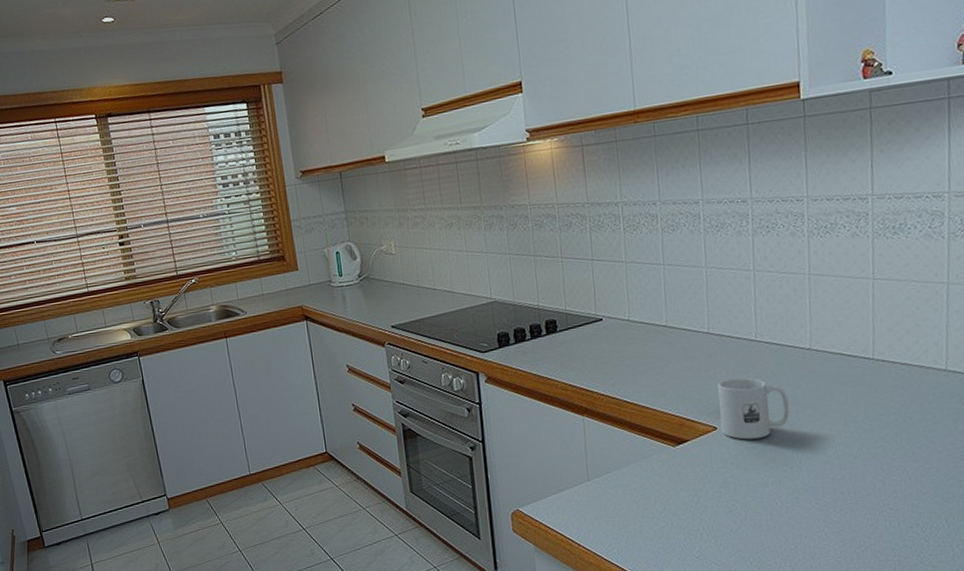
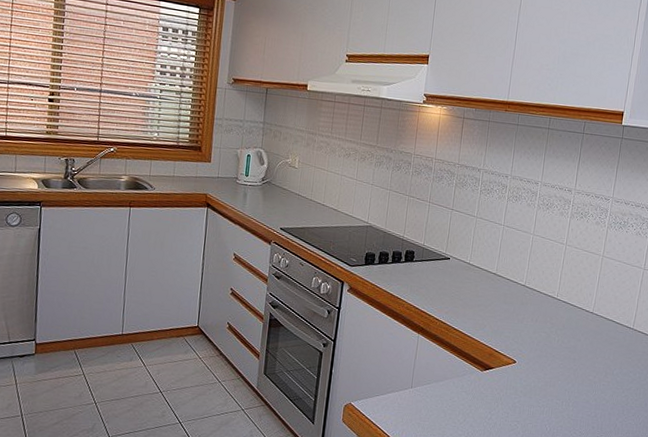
mug: present [718,377,790,440] -> none [518,324,571,376]

